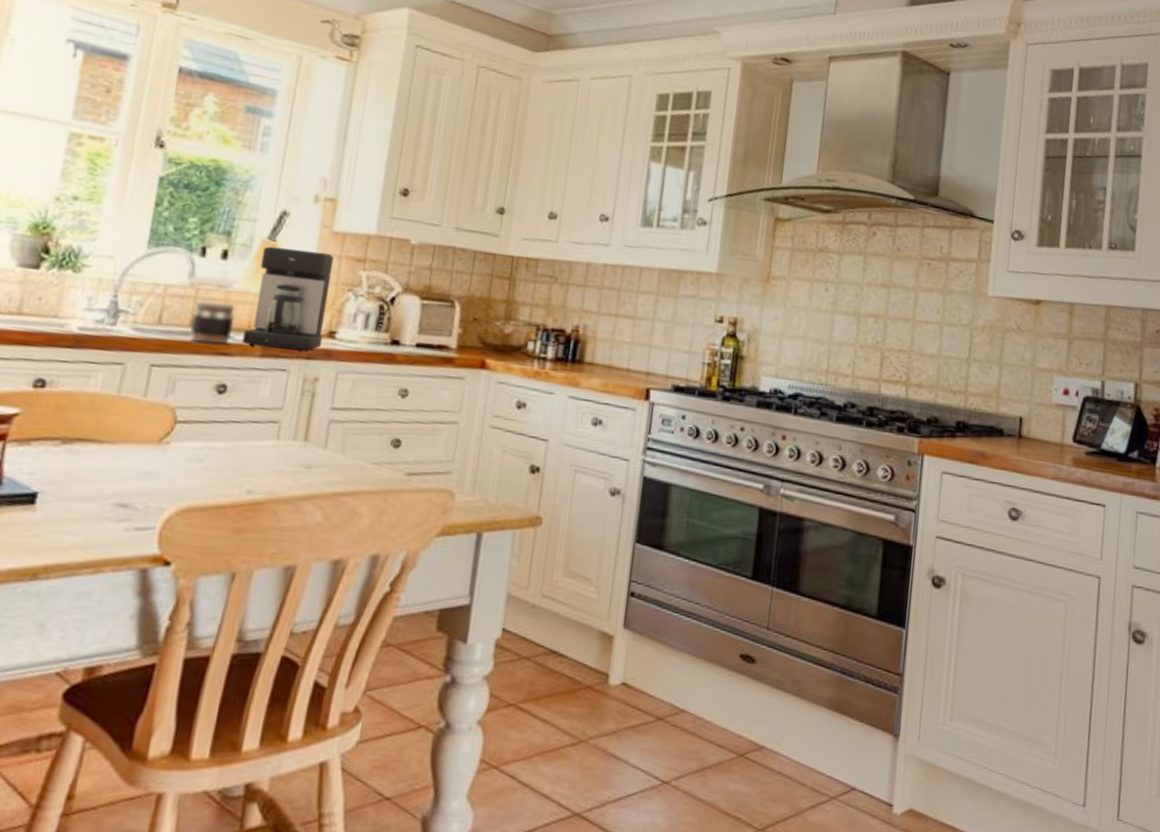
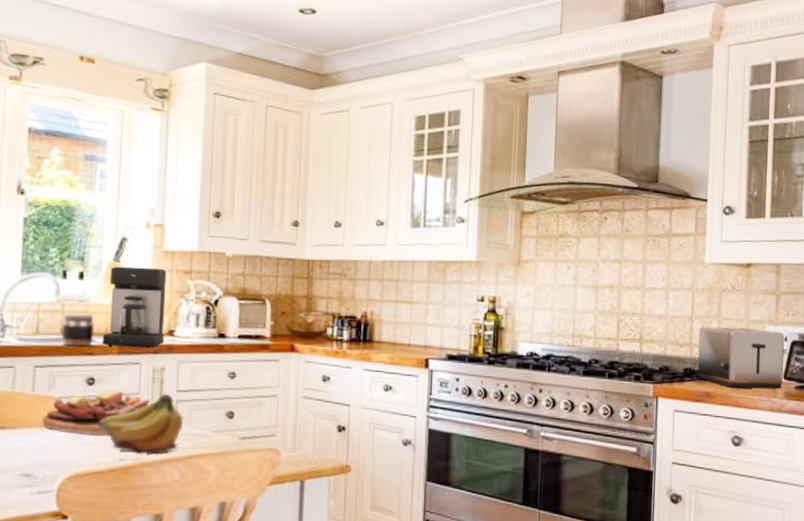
food platter: none [152,401,296,459] -> present [42,390,151,435]
fruit: none [223,410,337,489] -> present [97,393,184,455]
toaster: none [972,372,1076,454] -> present [698,326,785,390]

